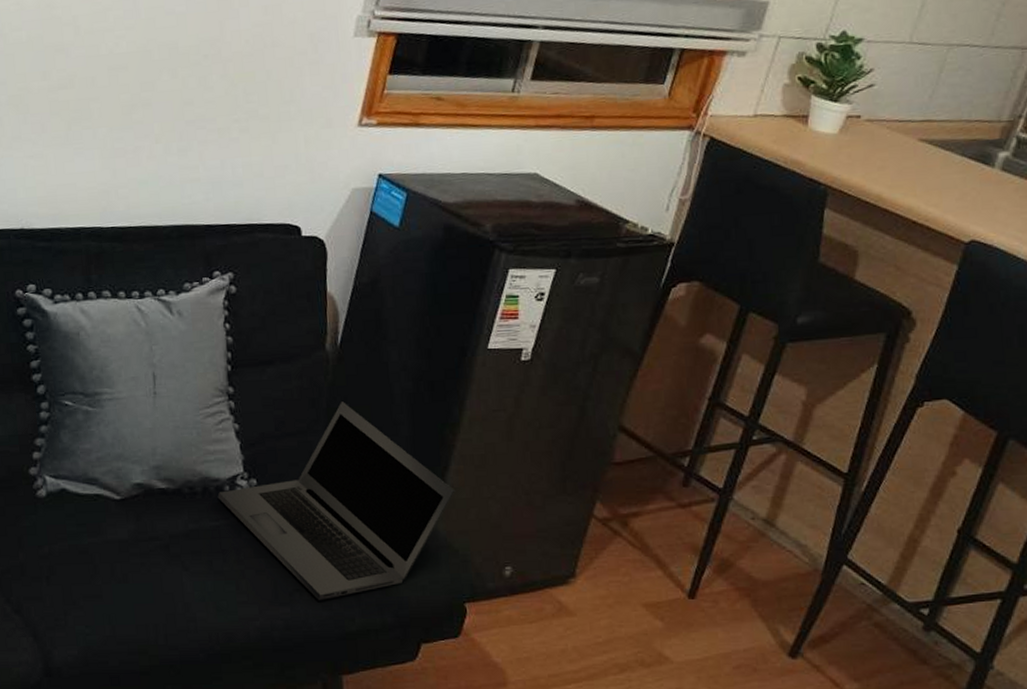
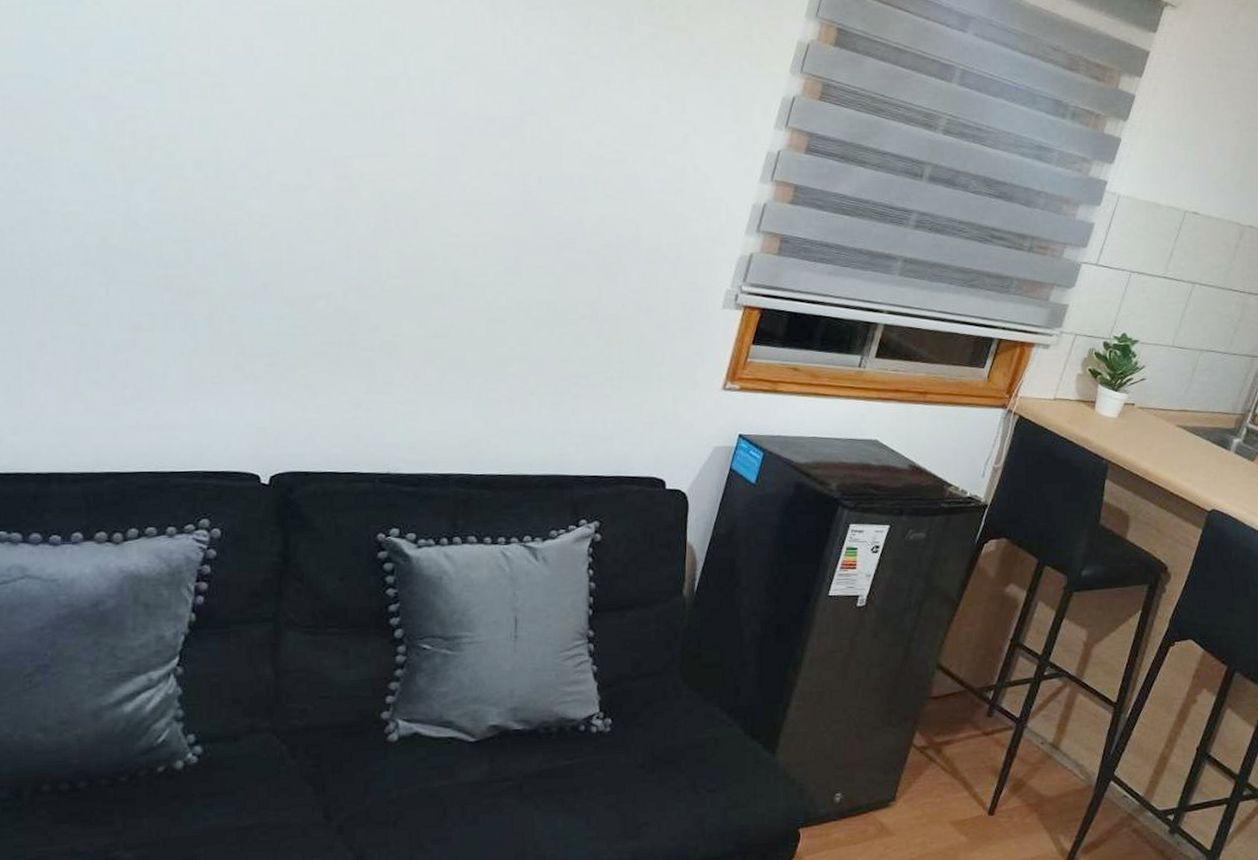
laptop: present [217,402,456,601] -> none [572,644,795,833]

